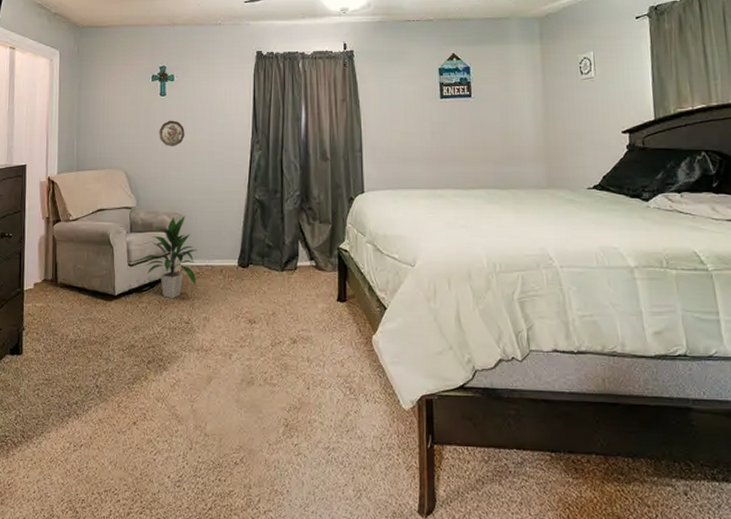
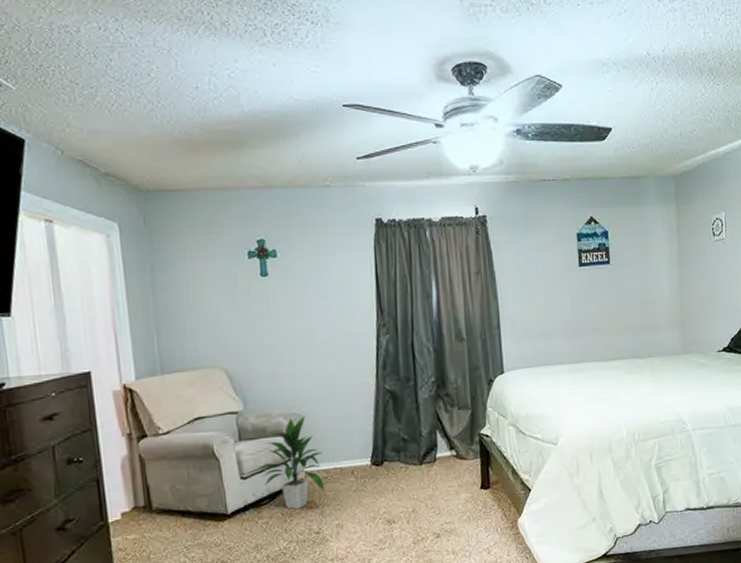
decorative plate: present [159,120,185,146] -> none [263,305,297,337]

